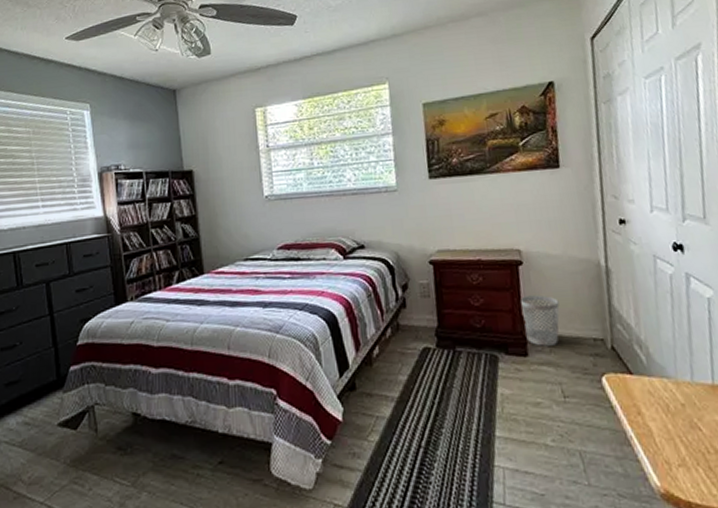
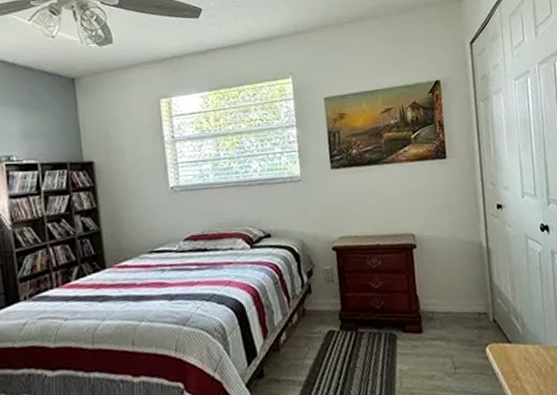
wastebasket: present [521,295,560,346] -> none [415,275,449,323]

